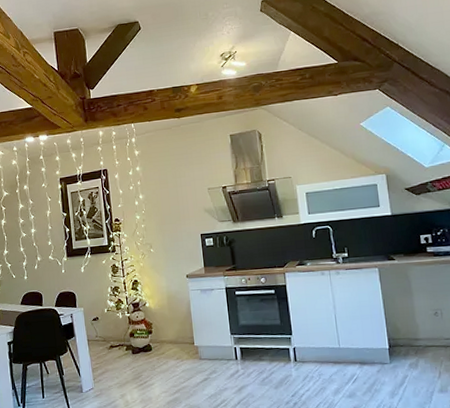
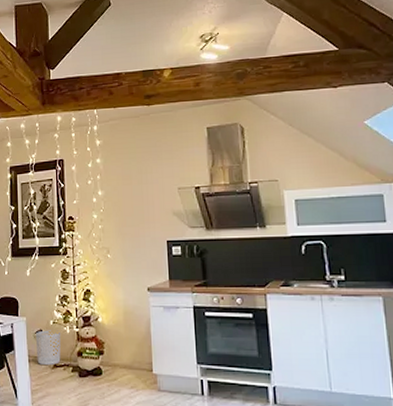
waste bin: none [92,316,116,346] -> present [35,330,61,365]

